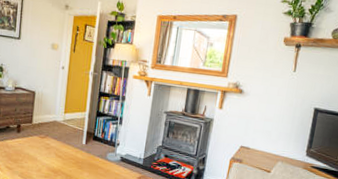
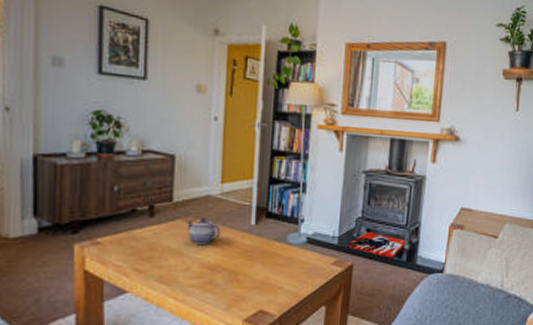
teapot: none [40,136,62,155] -> present [187,217,221,246]

